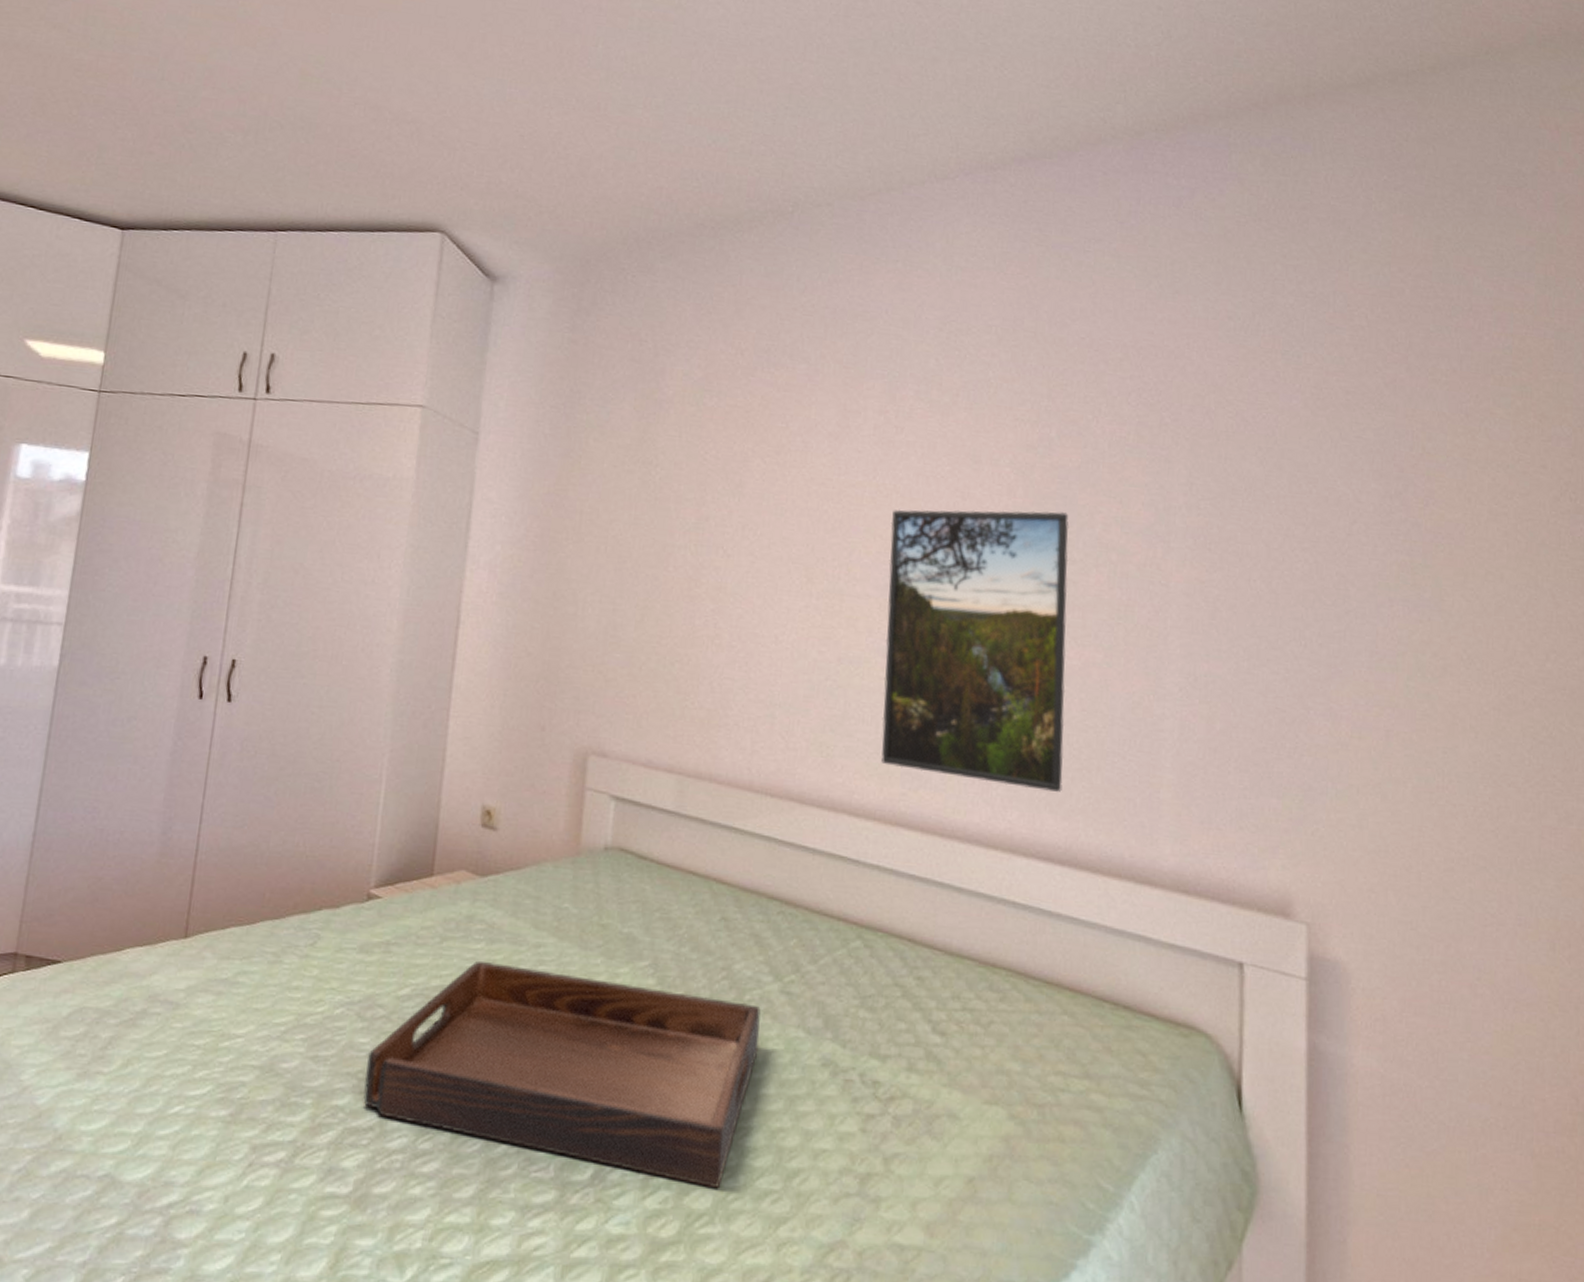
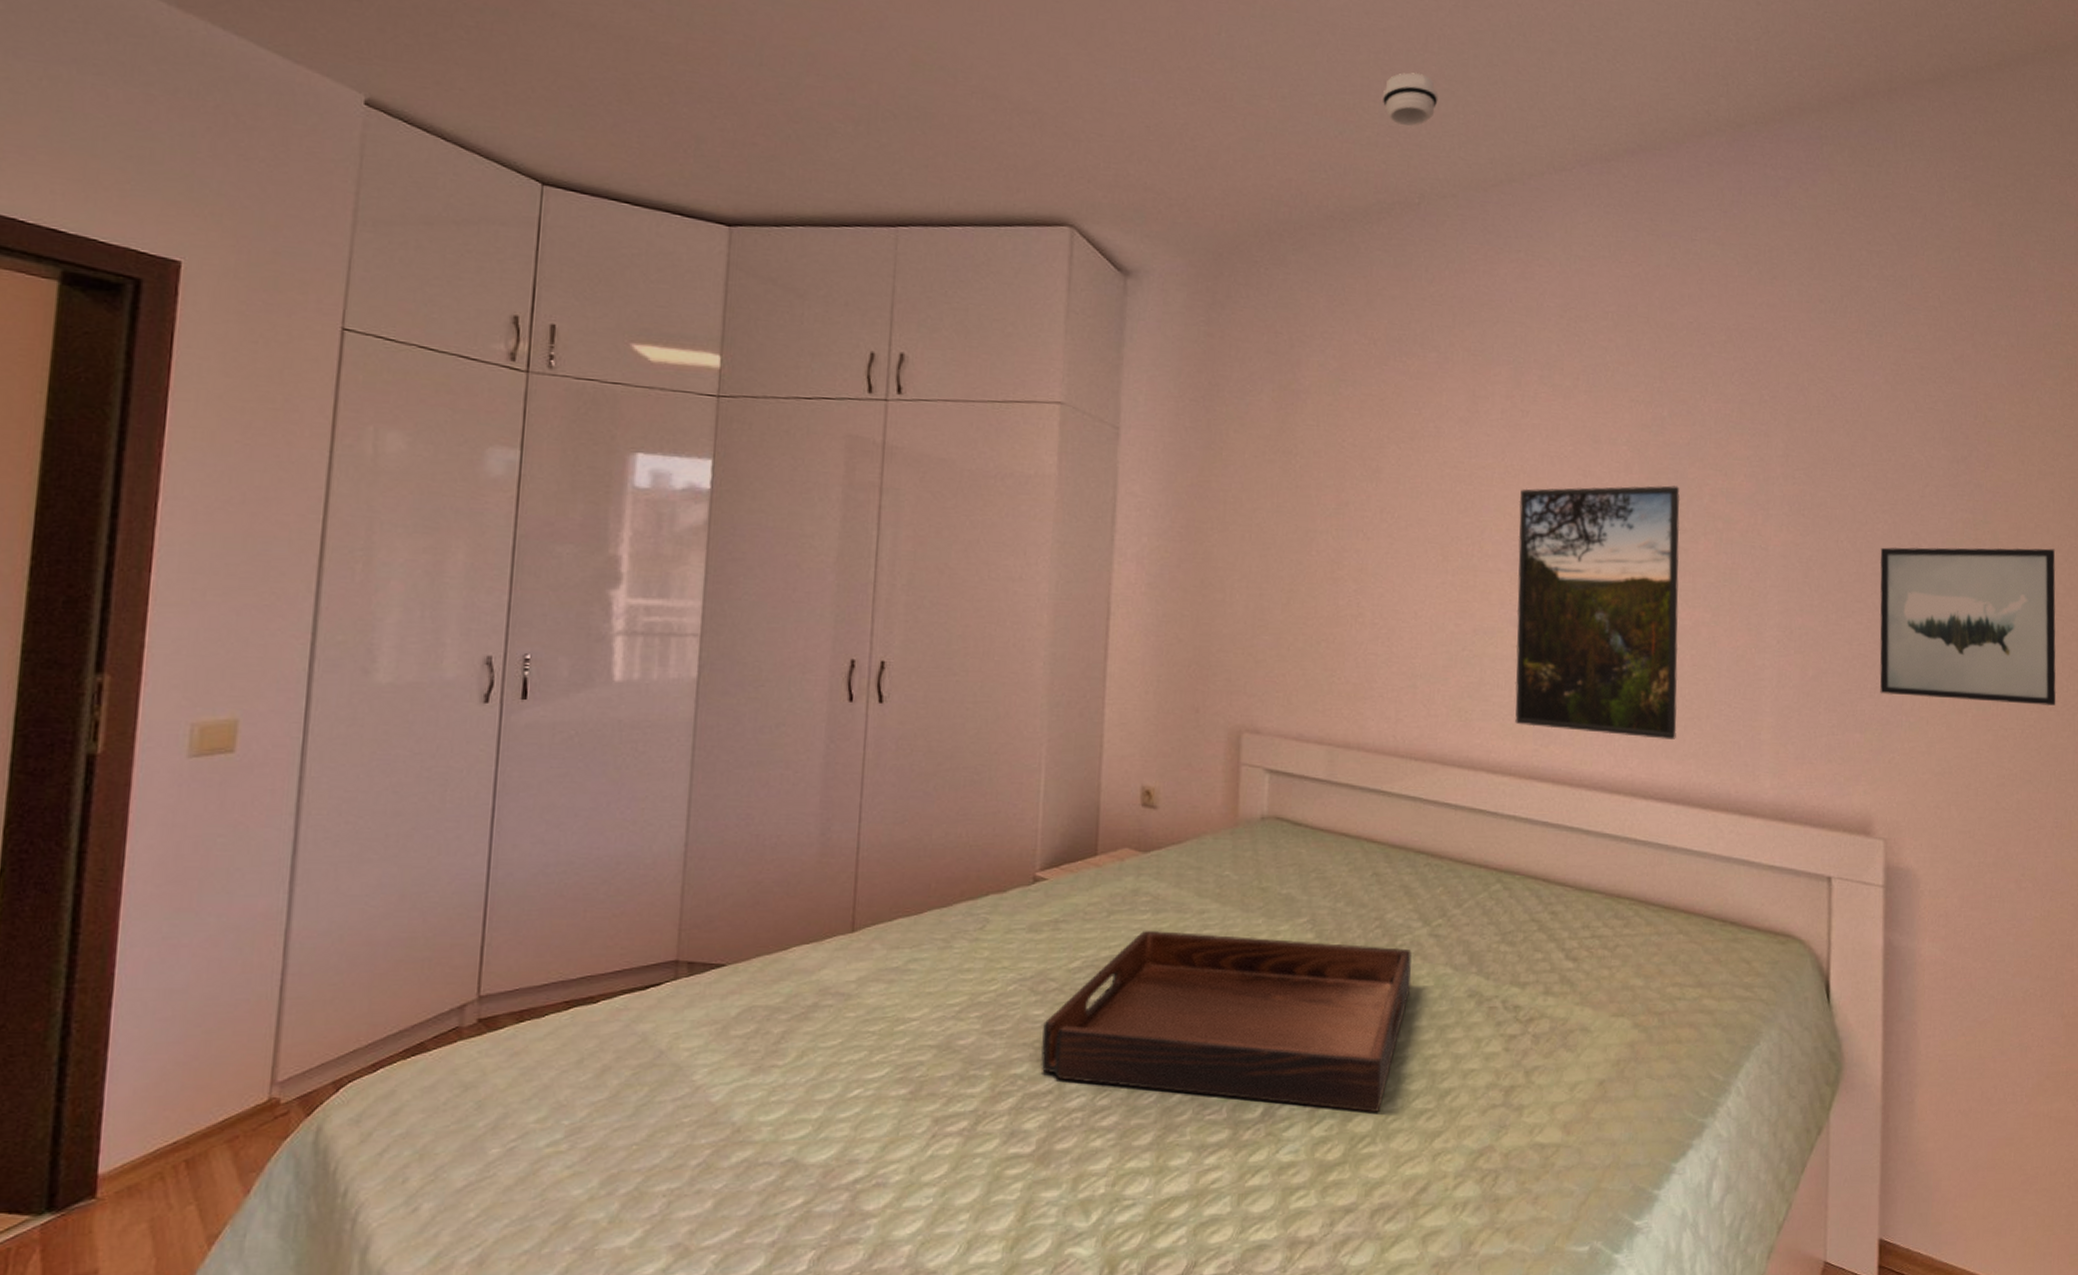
smoke detector: none [757,81,816,135] -> present [1382,72,1439,126]
wall art: none [1299,589,1516,781] -> present [1880,547,2056,706]

